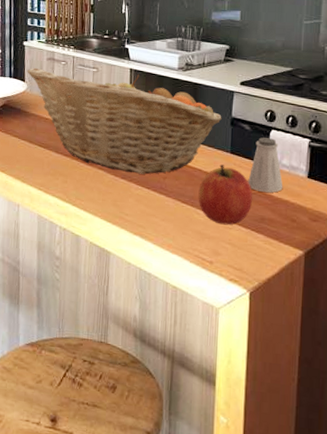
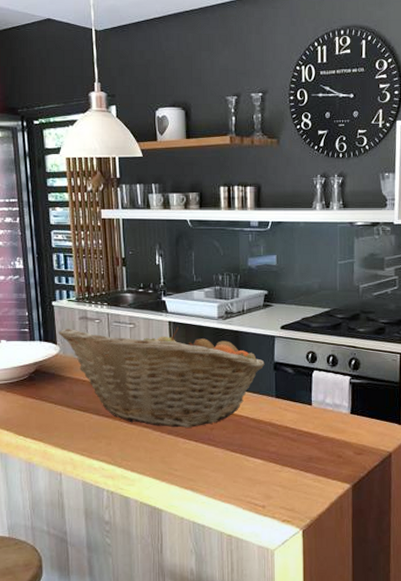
apple: present [198,164,252,225] -> none [246,410,299,469]
saltshaker: present [248,137,283,193] -> none [294,379,328,432]

